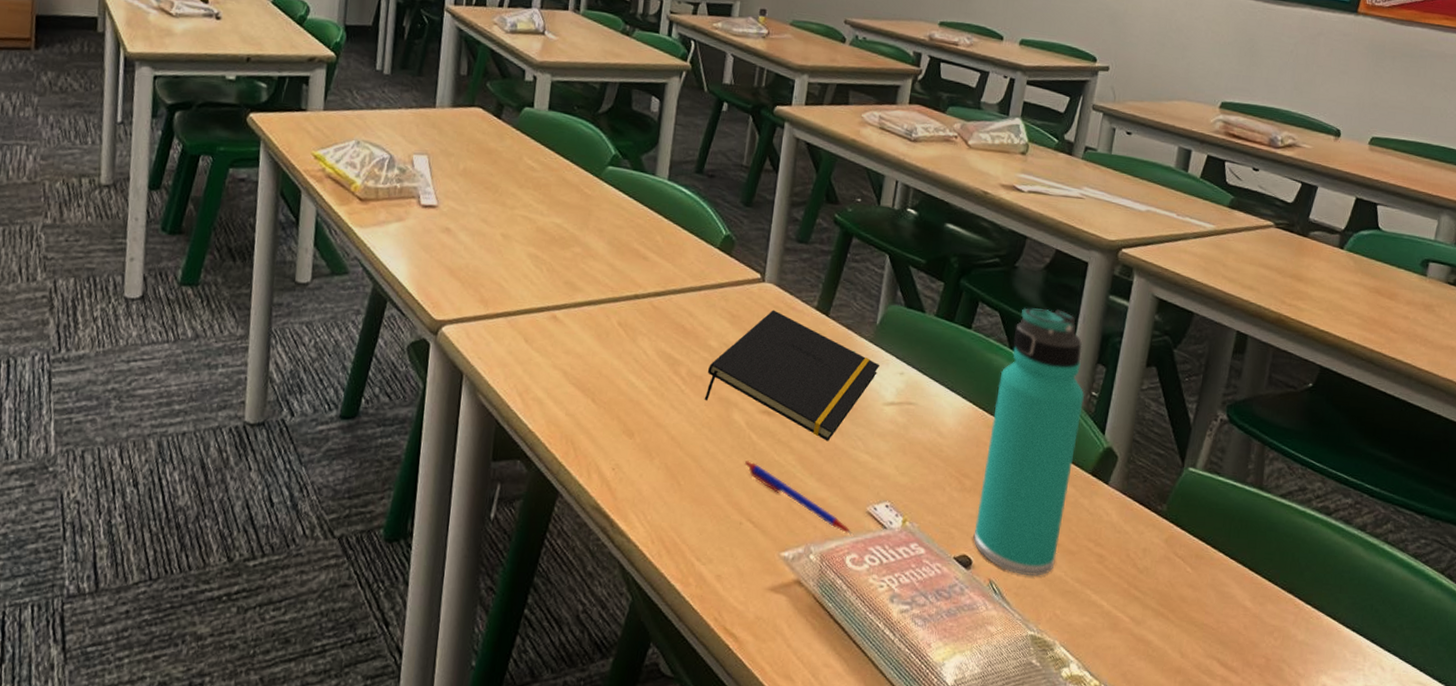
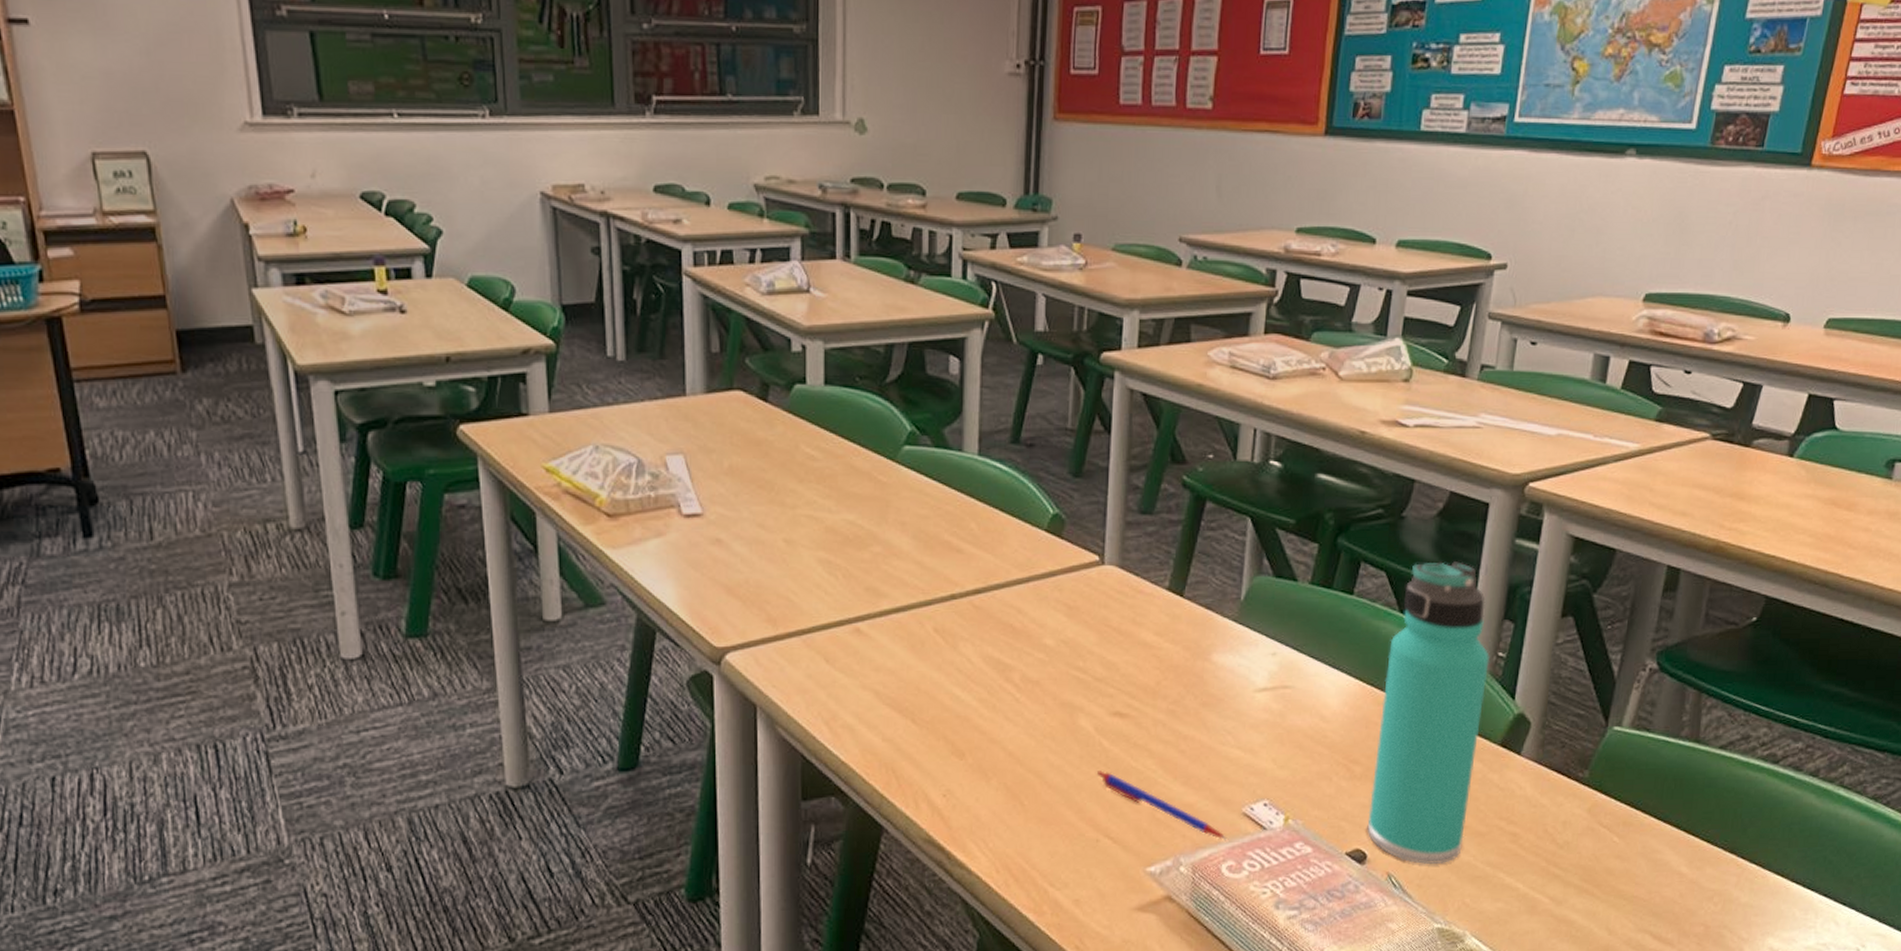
notepad: present [704,310,880,442] -> none [1043,596,1248,740]

